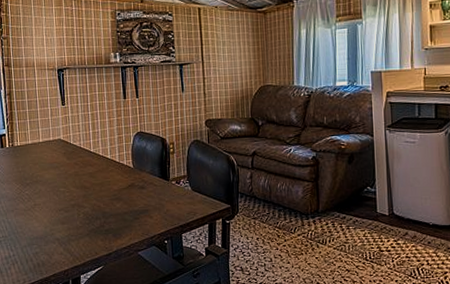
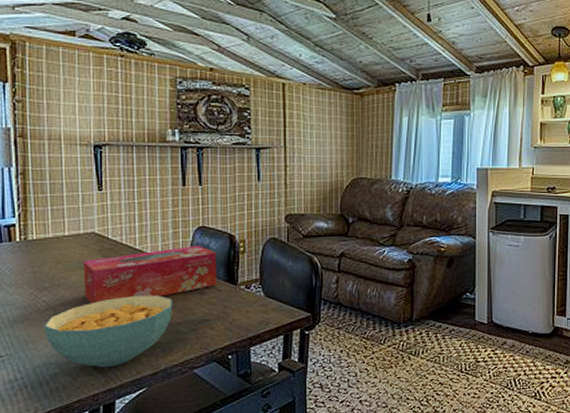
cereal bowl: none [27,190,120,249] -> present [44,295,173,368]
tissue box: none [53,147,154,197] -> present [83,244,218,304]

